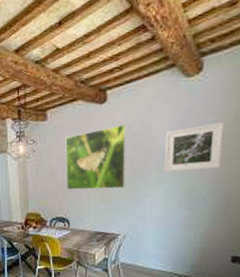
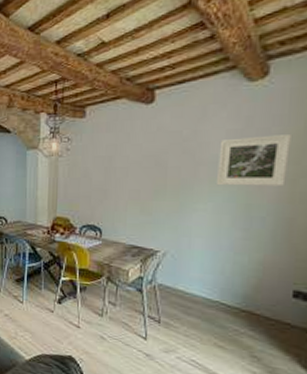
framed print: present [65,124,126,190] -> none [102,128,175,199]

